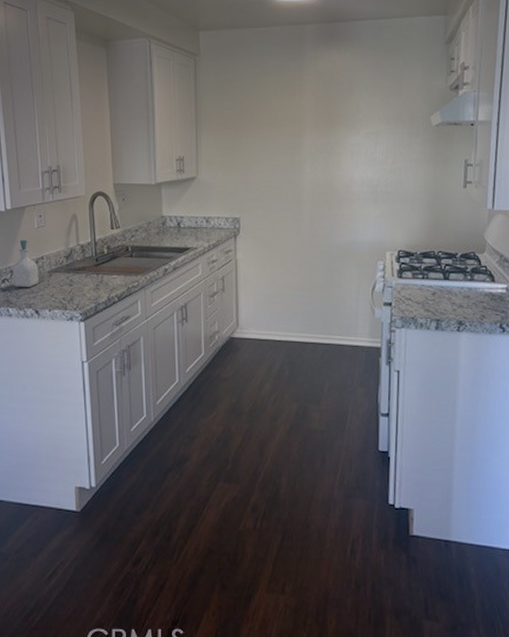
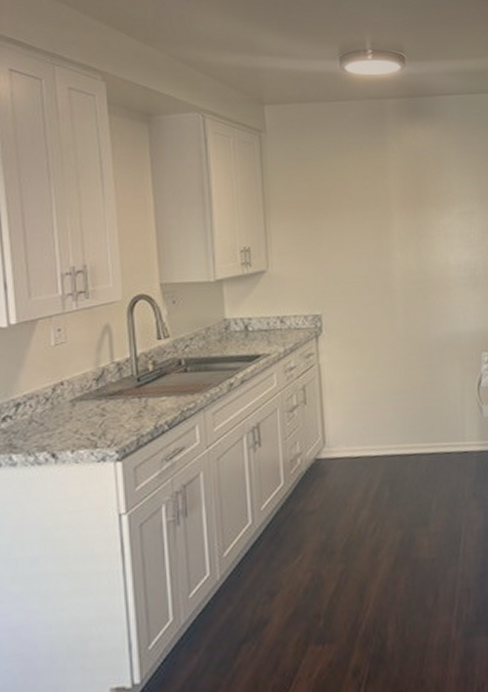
soap bottle: present [12,240,39,288] -> none [17,362,57,426]

